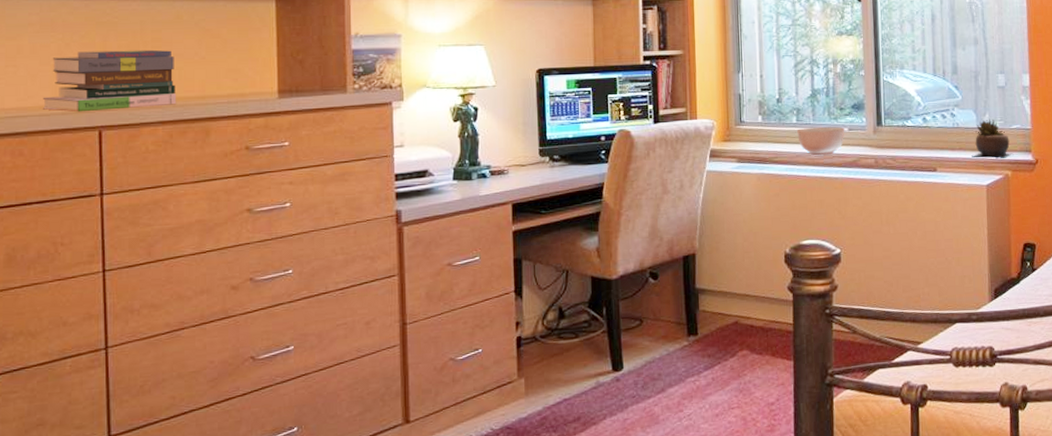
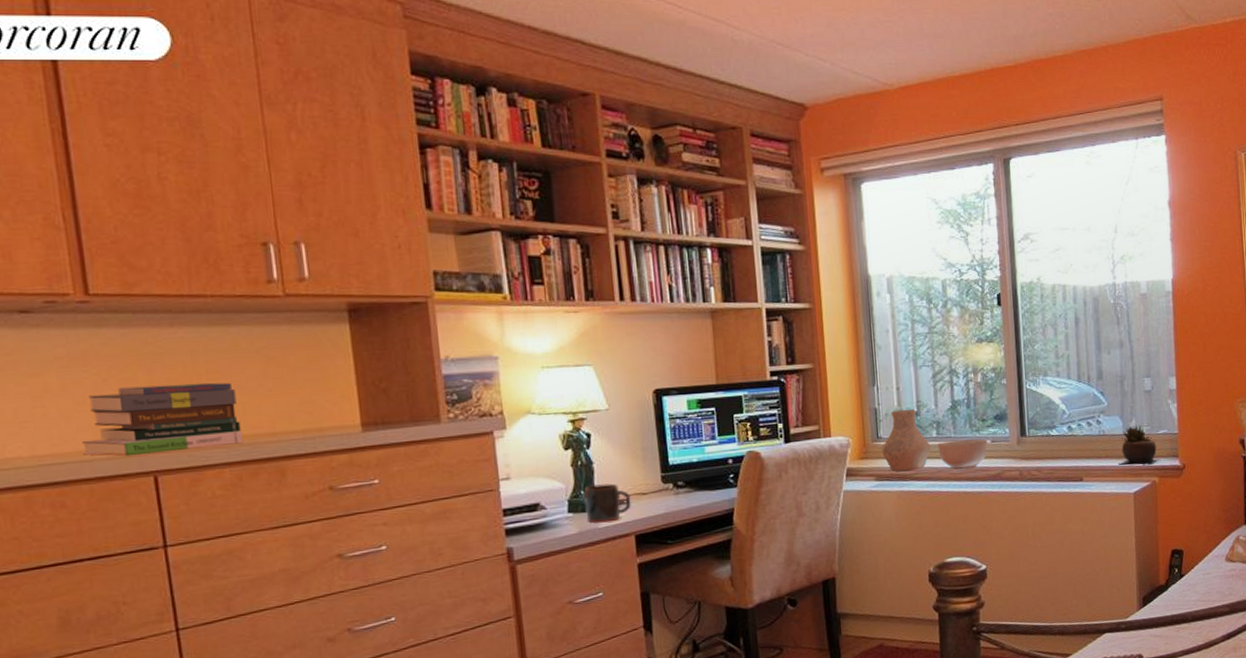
mug: none [468,154,510,191] -> present [584,483,631,523]
vase: none [744,96,791,155] -> present [882,410,931,472]

